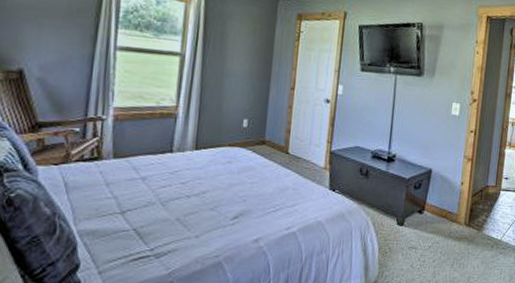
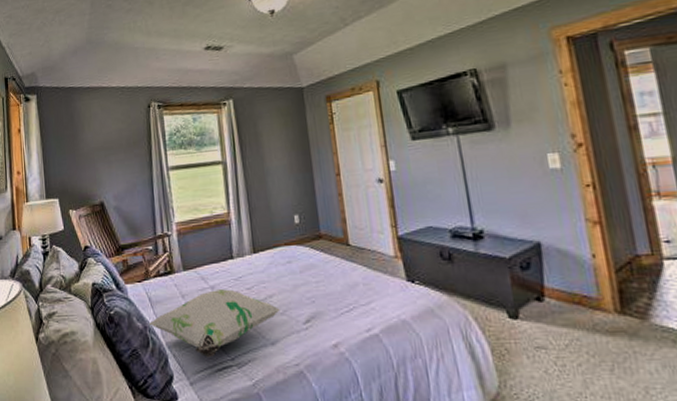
decorative pillow: none [60,181,211,248] -> present [149,289,280,358]

